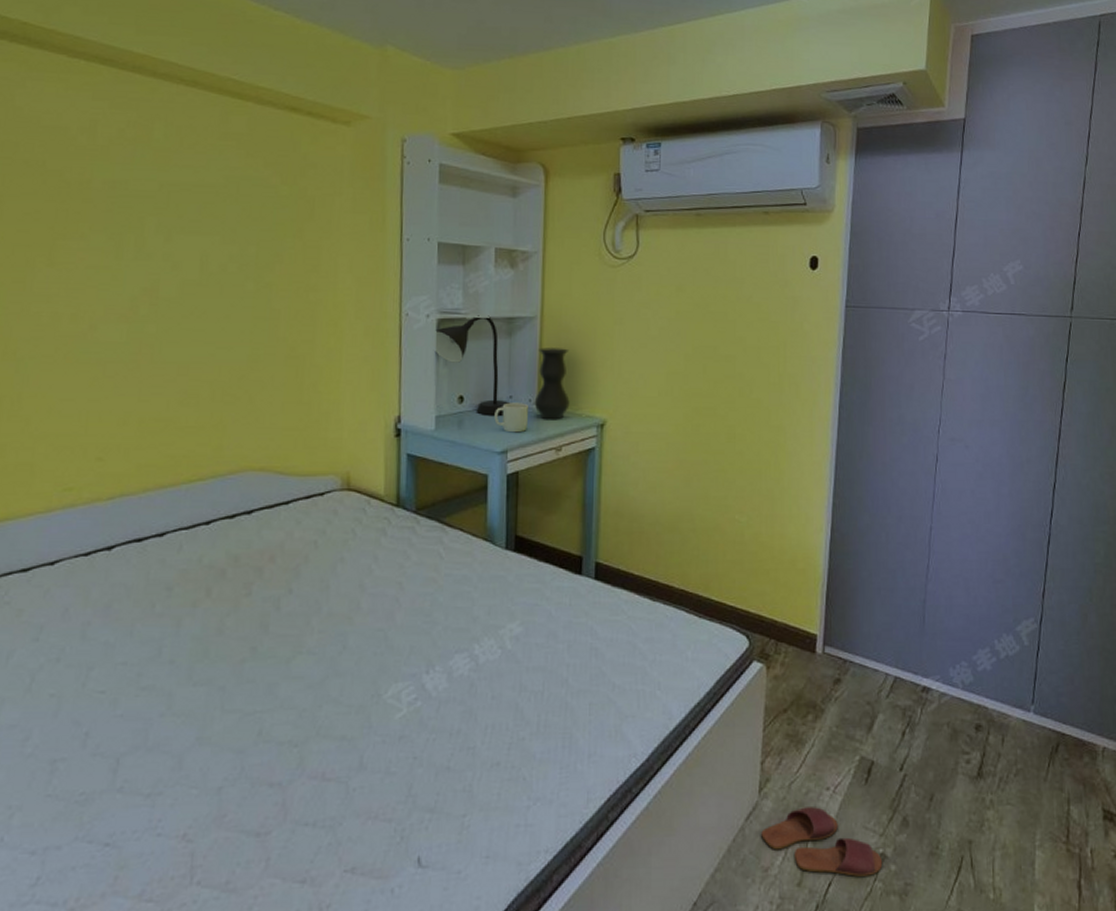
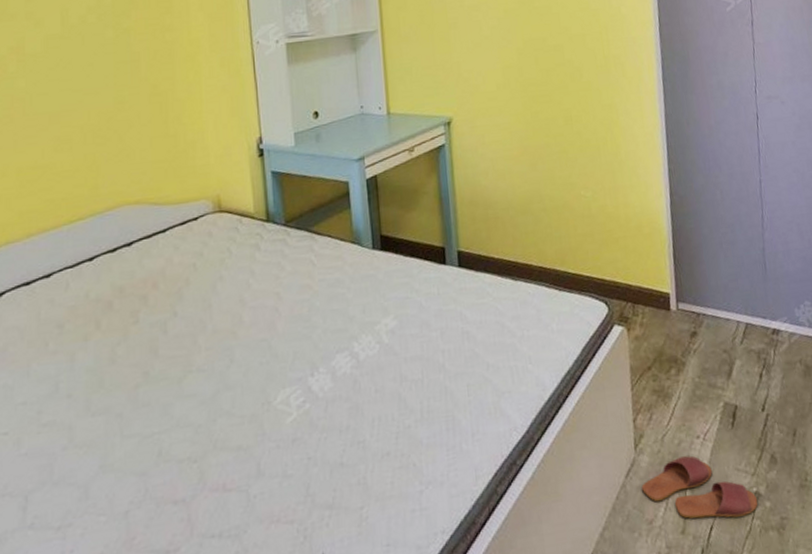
desk lamp: present [434,315,511,415] -> none [285,34,362,127]
mug: present [494,402,529,433] -> none [348,111,380,140]
vase: present [534,347,570,420] -> none [382,56,417,125]

